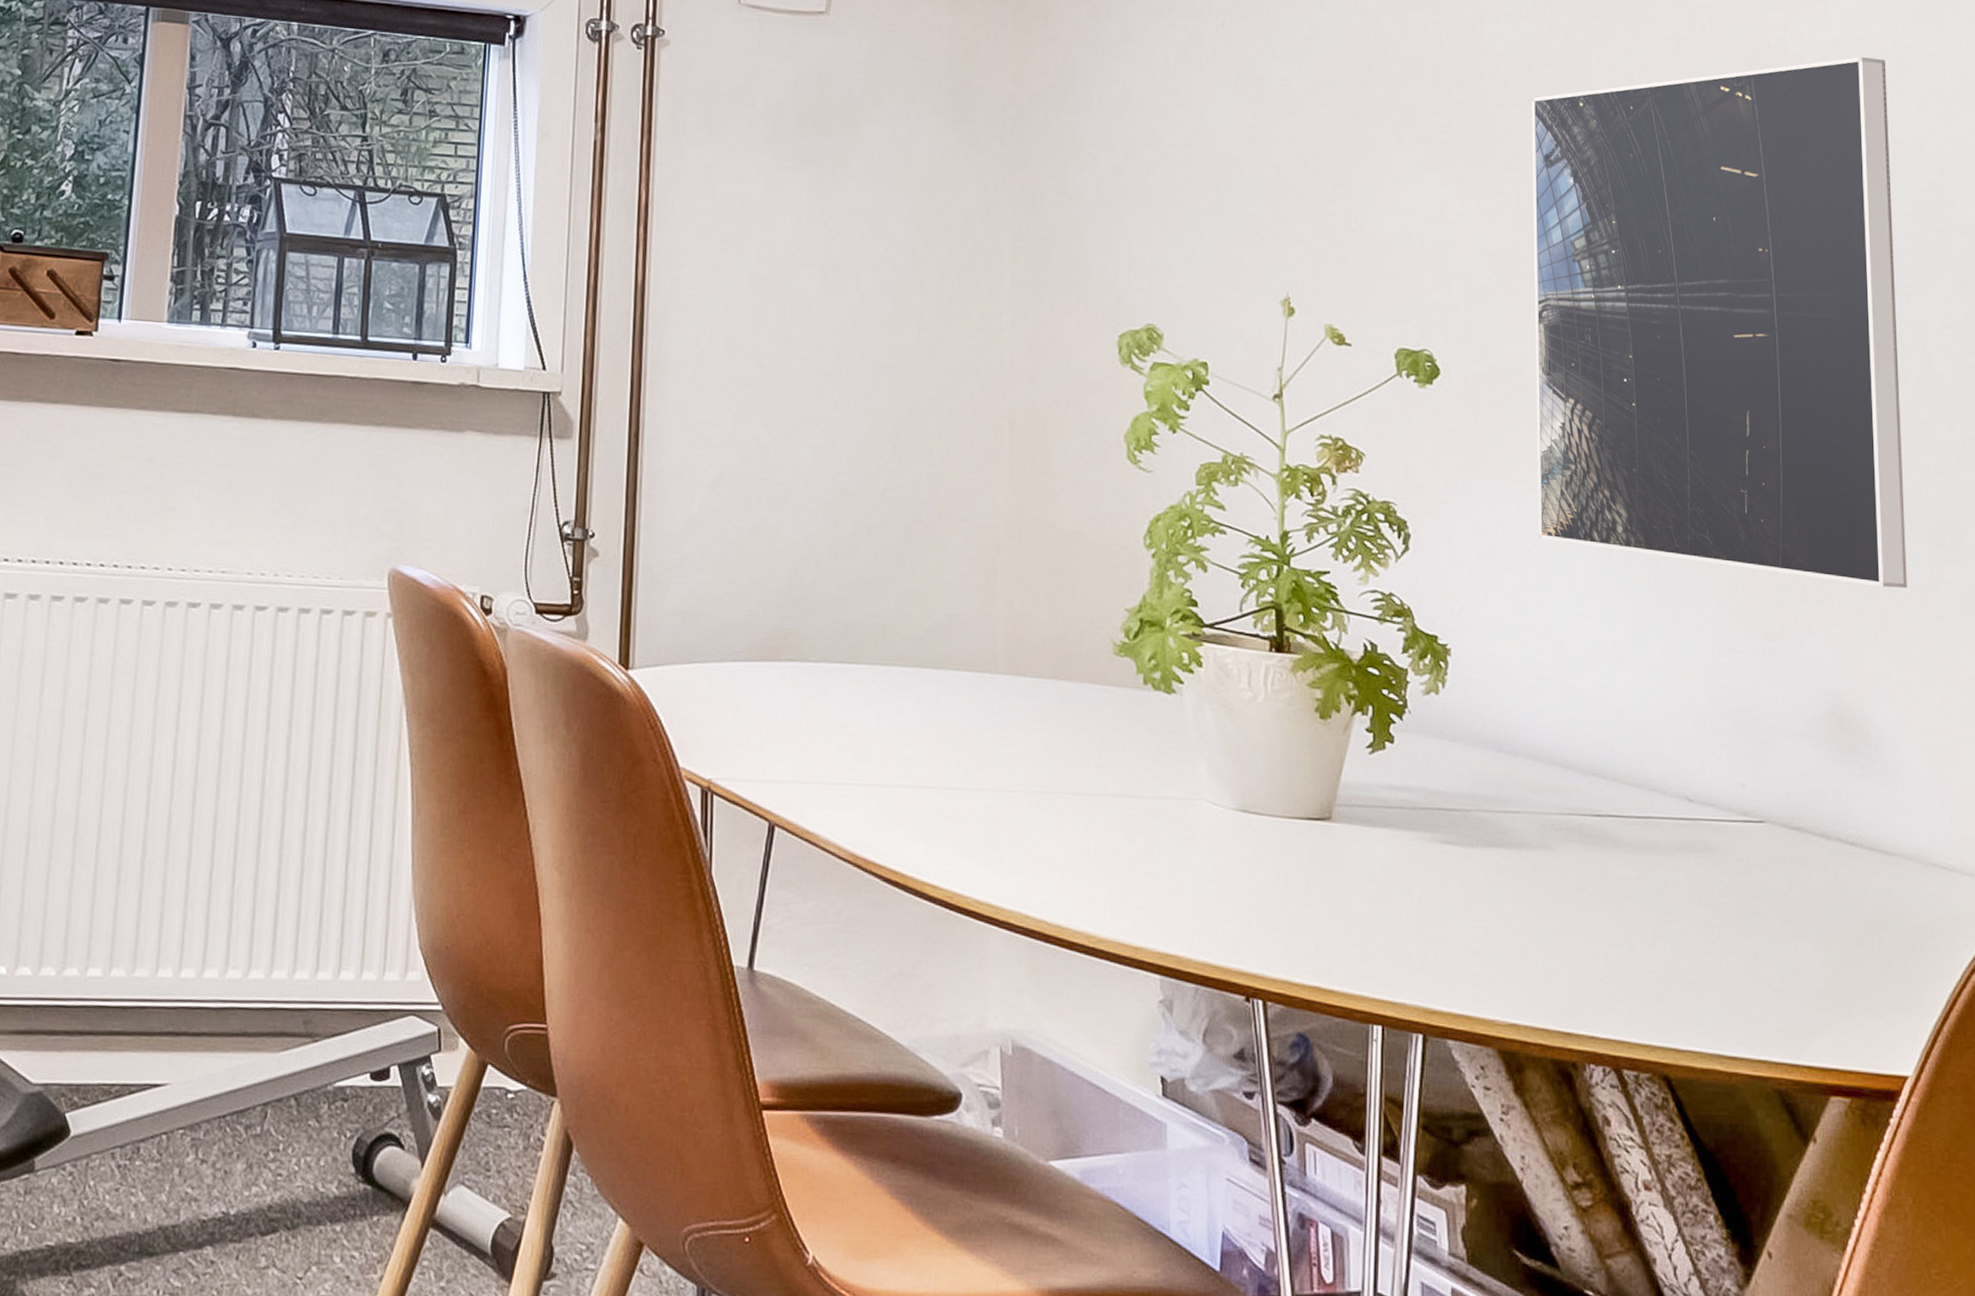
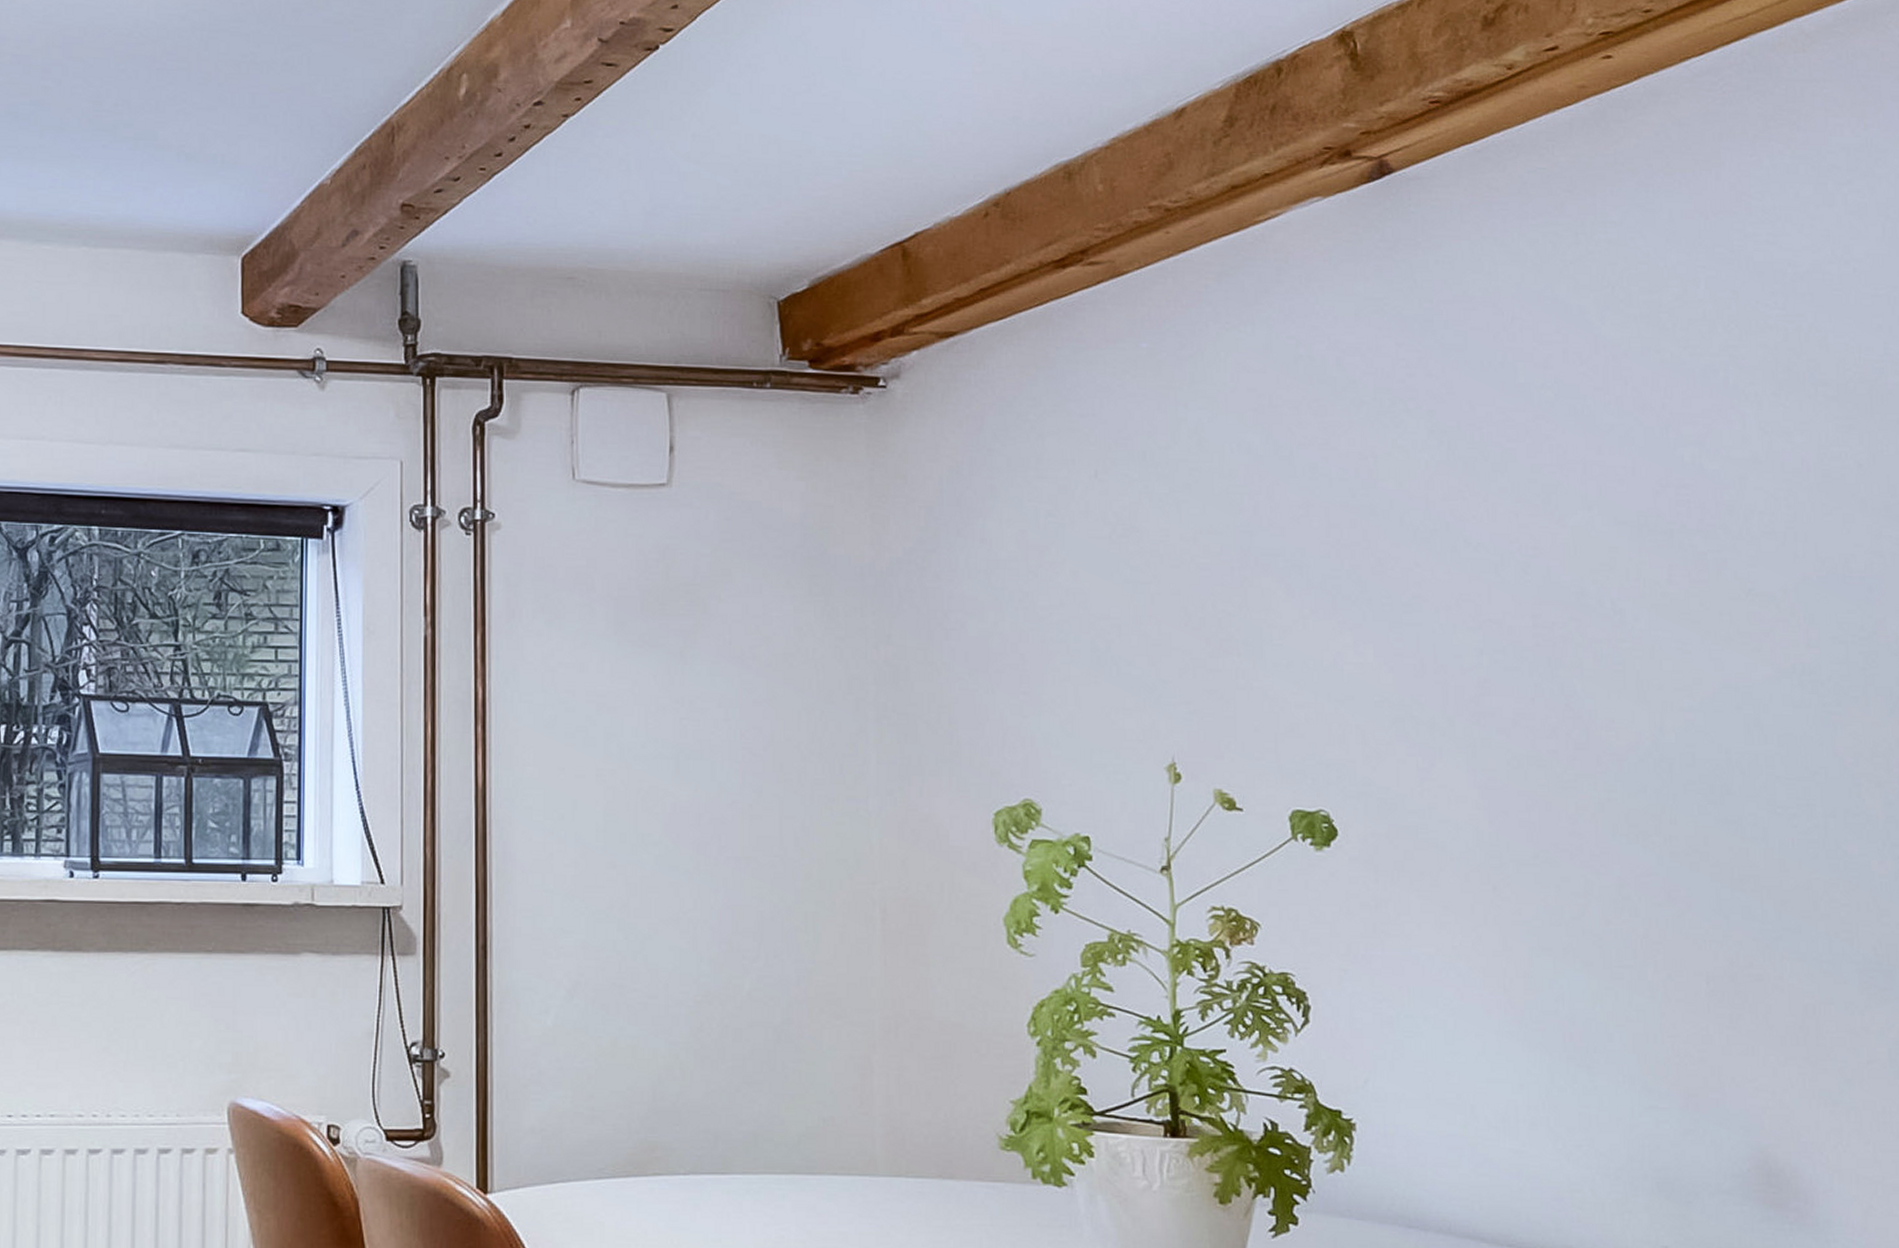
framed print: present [1531,57,1907,589] -> none [1429,471,1837,1034]

